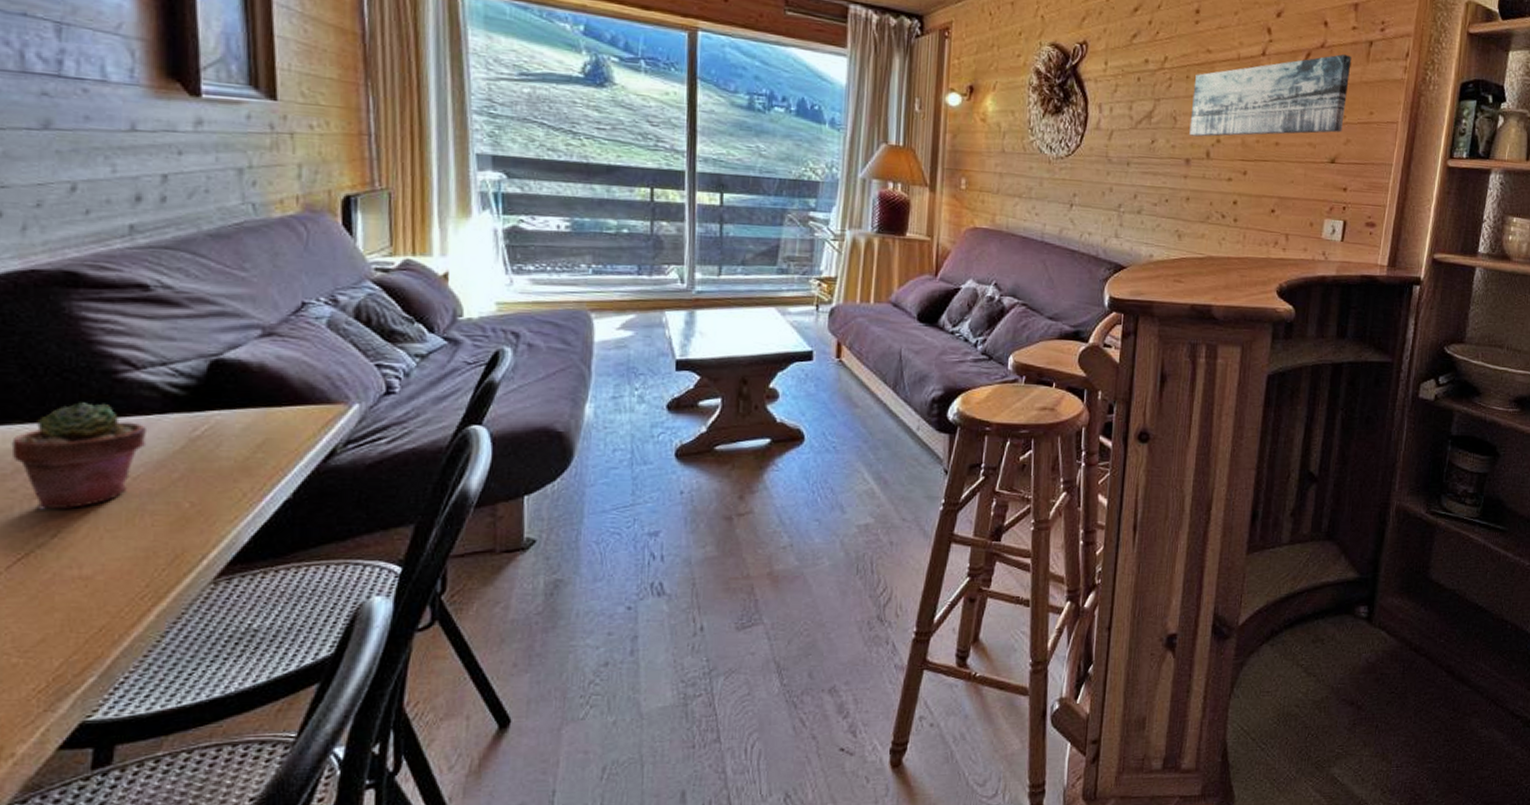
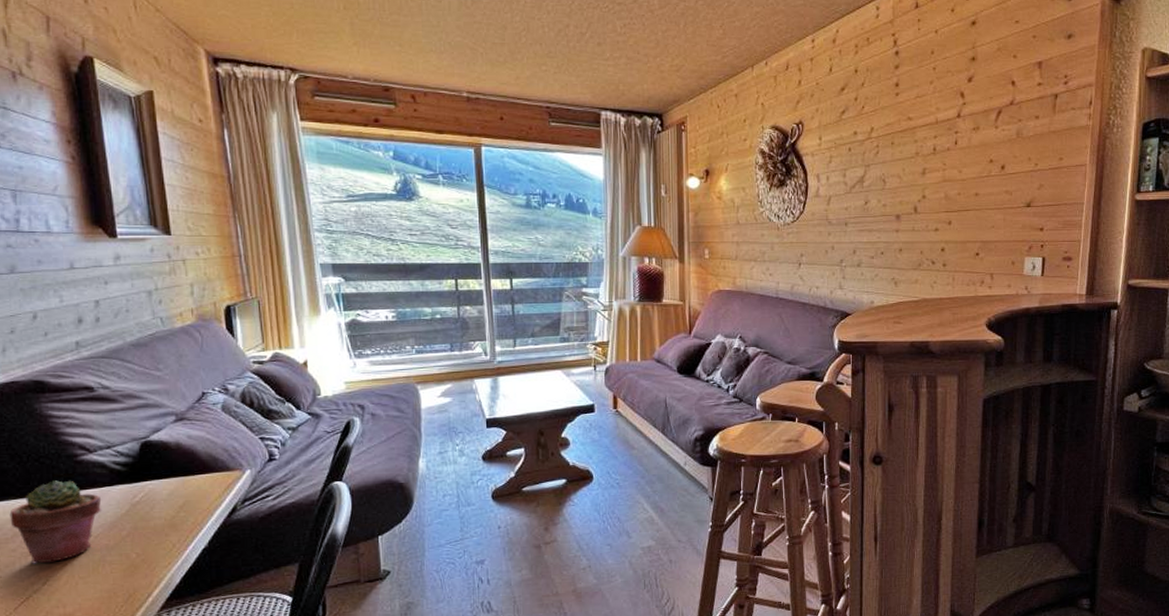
wall art: present [1189,54,1352,137] -> none [898,108,1039,195]

